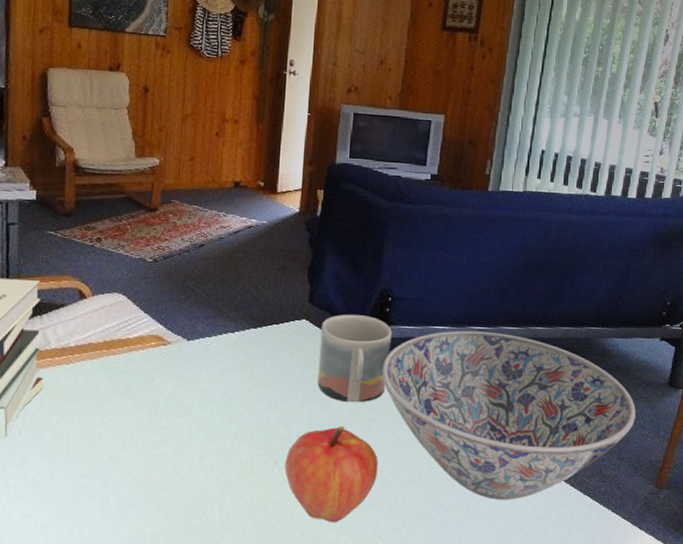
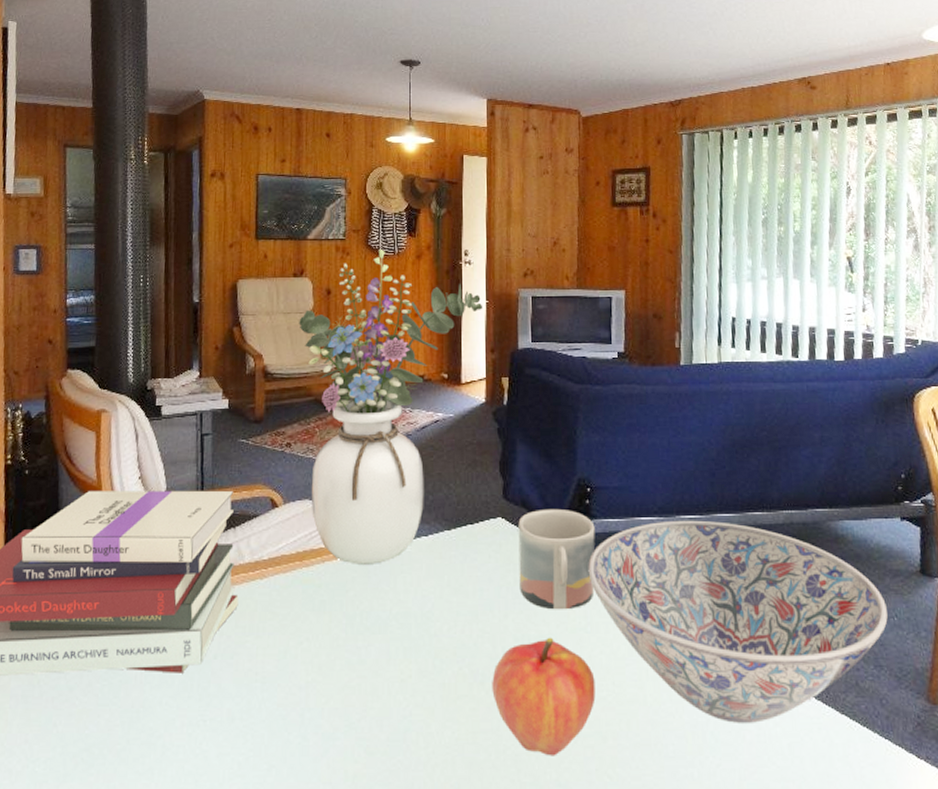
bouquet: none [113,51,304,356] -> present [299,250,482,564]

